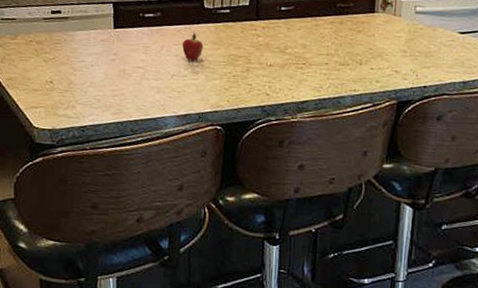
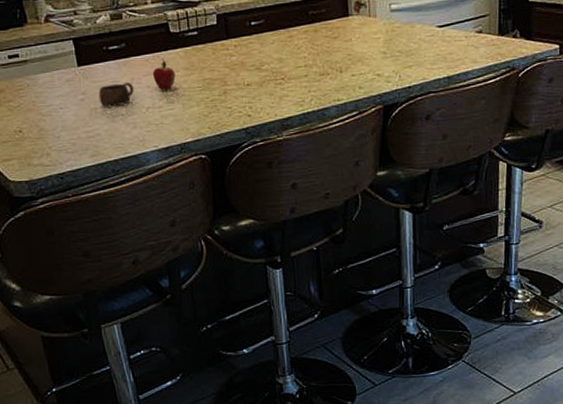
cup: none [128,48,163,70] -> present [98,81,134,107]

